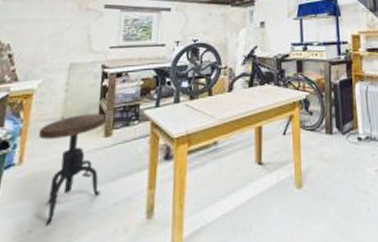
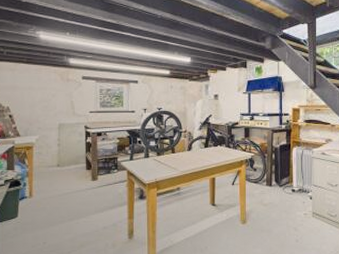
side table: present [39,113,106,226] -> none [42,162,94,240]

